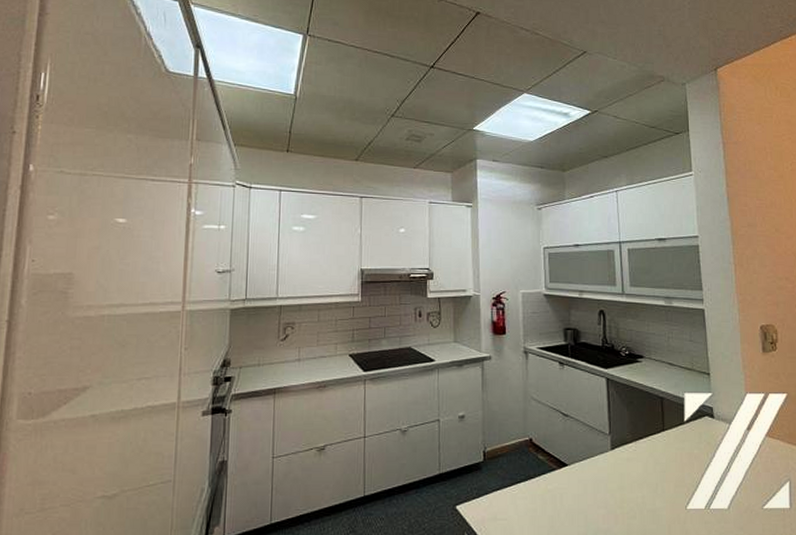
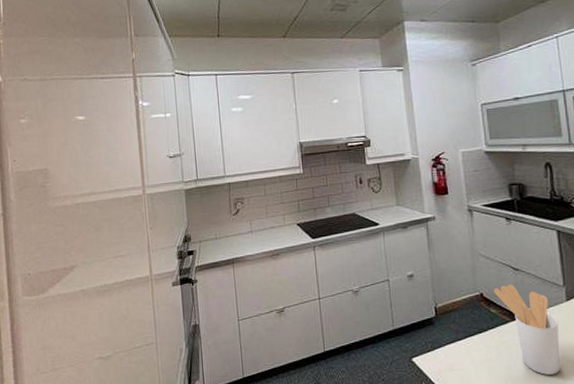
utensil holder: none [543,430,602,527] -> present [494,284,561,375]

